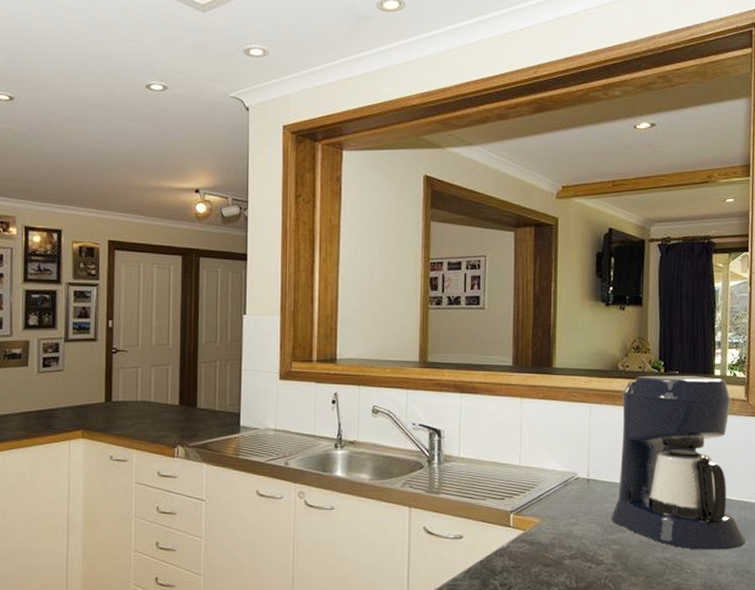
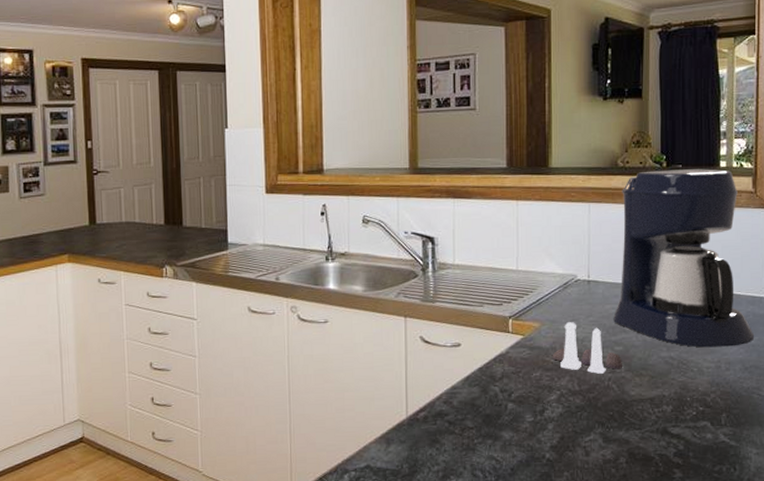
salt and pepper shaker set: none [551,519,620,572] -> present [552,322,623,374]

